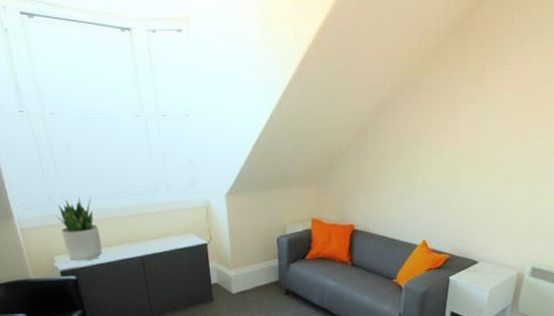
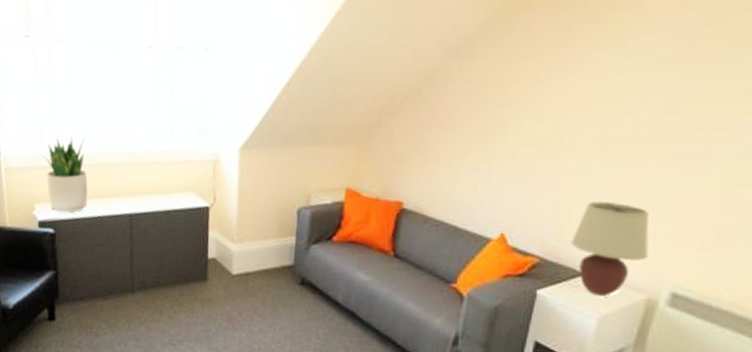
table lamp: none [469,211,517,276] -> present [570,201,649,297]

